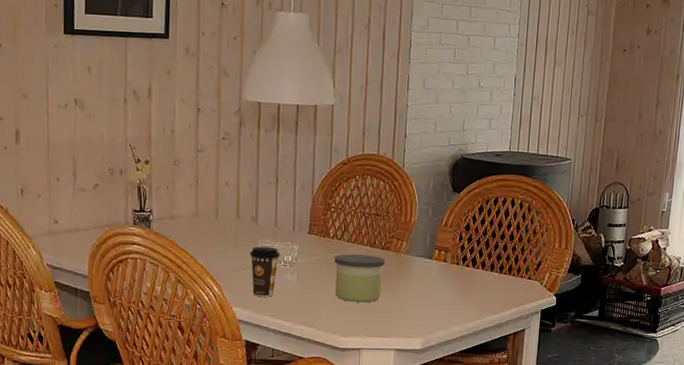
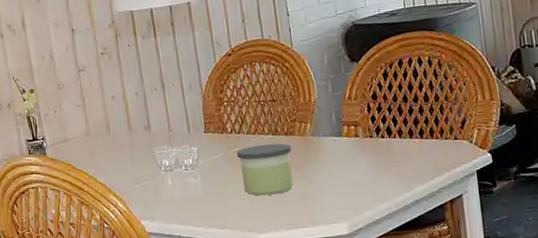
coffee cup: present [250,246,280,297] -> none [148,153,181,206]

